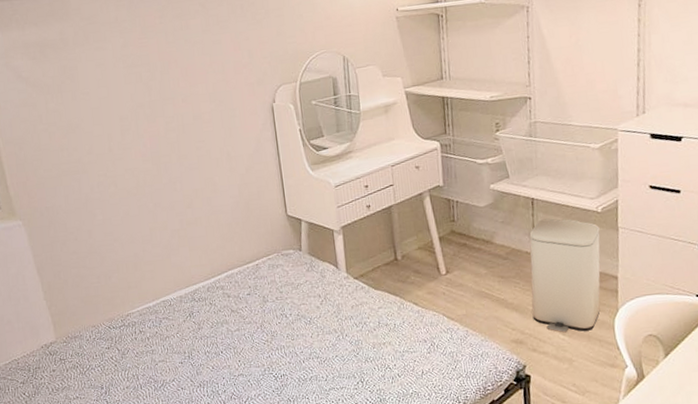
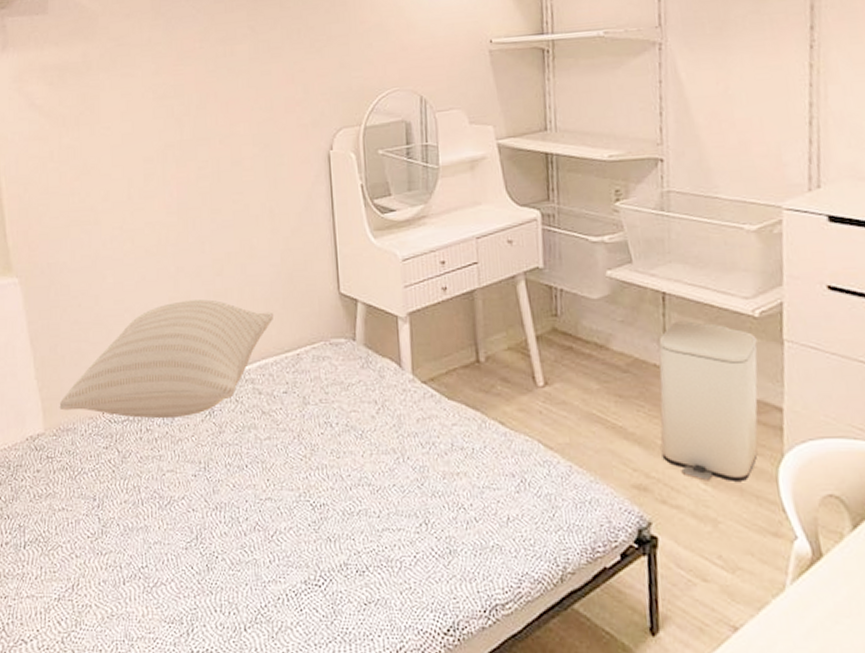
pillow: none [66,227,236,323] -> present [59,299,274,419]

